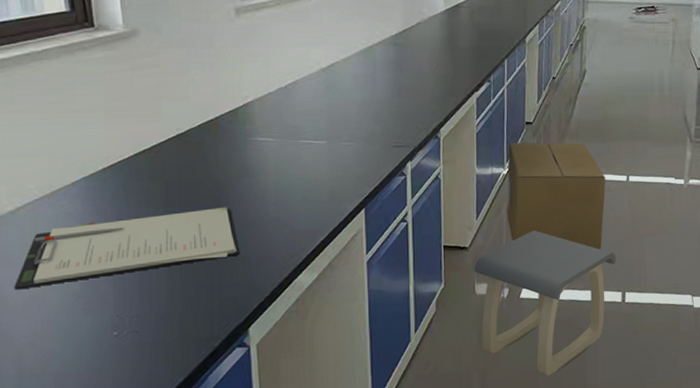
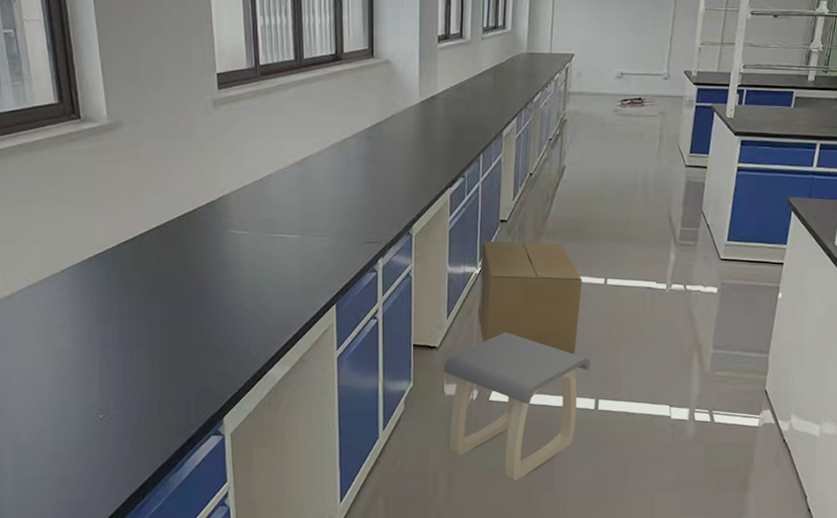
clipboard: present [14,206,240,290] -> none [11,298,216,371]

